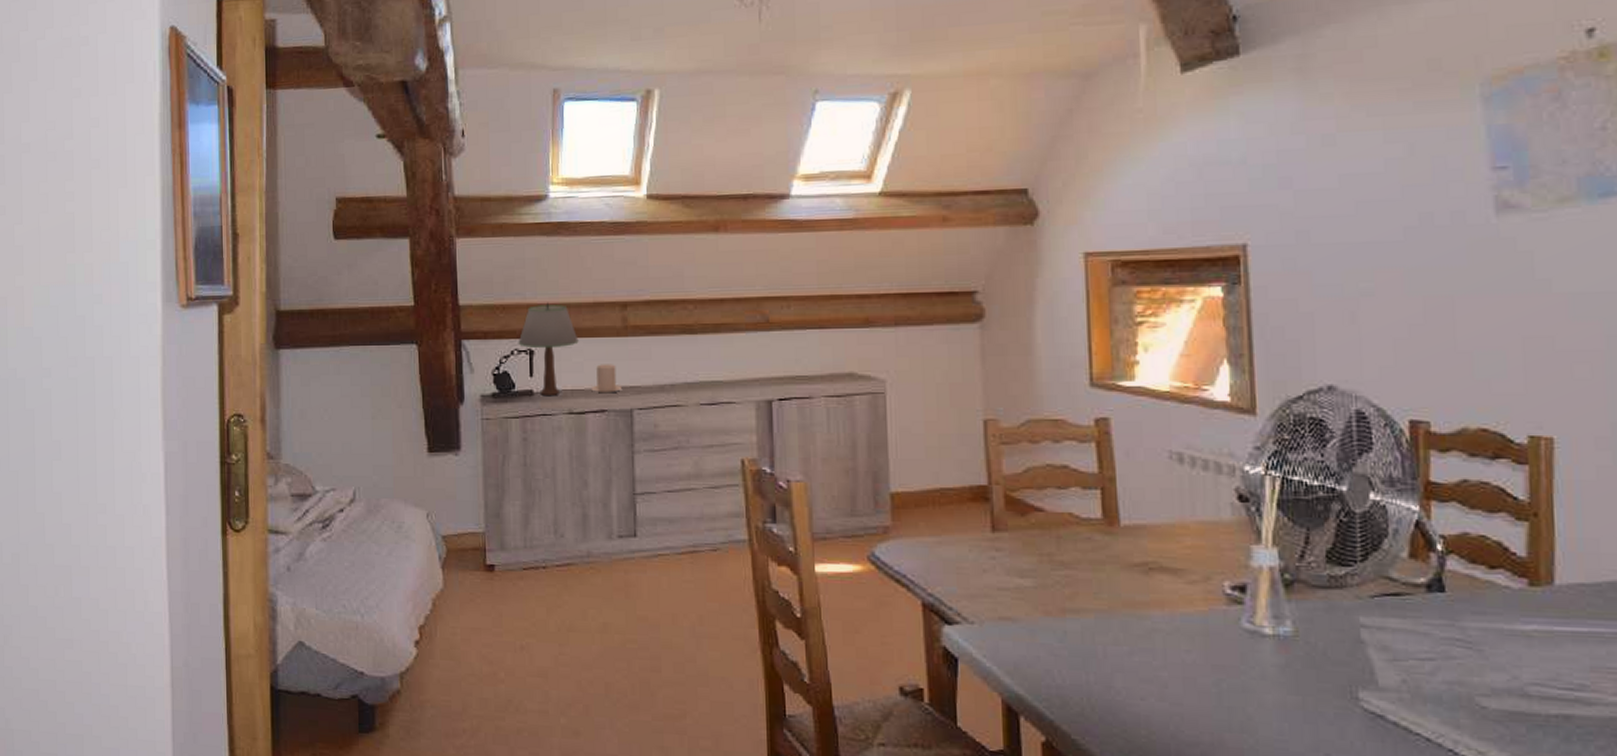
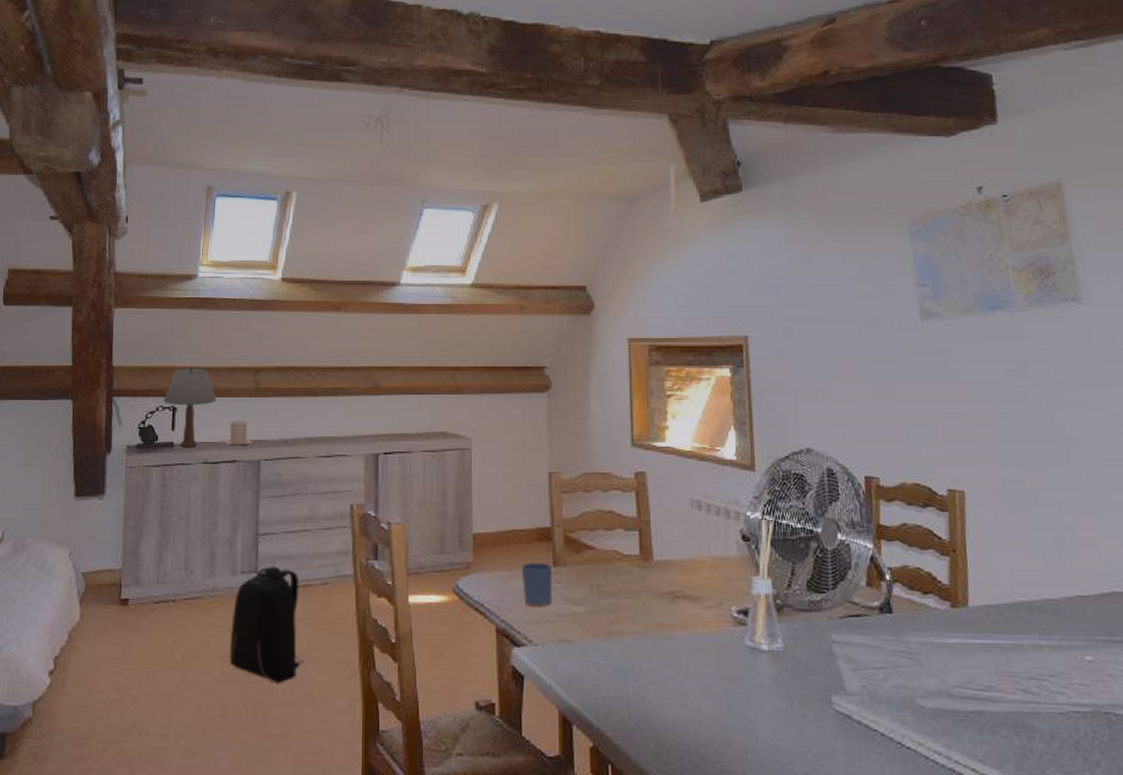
backpack: none [609,528,696,660] -> present [229,565,304,683]
mug: none [951,526,991,580] -> present [521,562,552,608]

